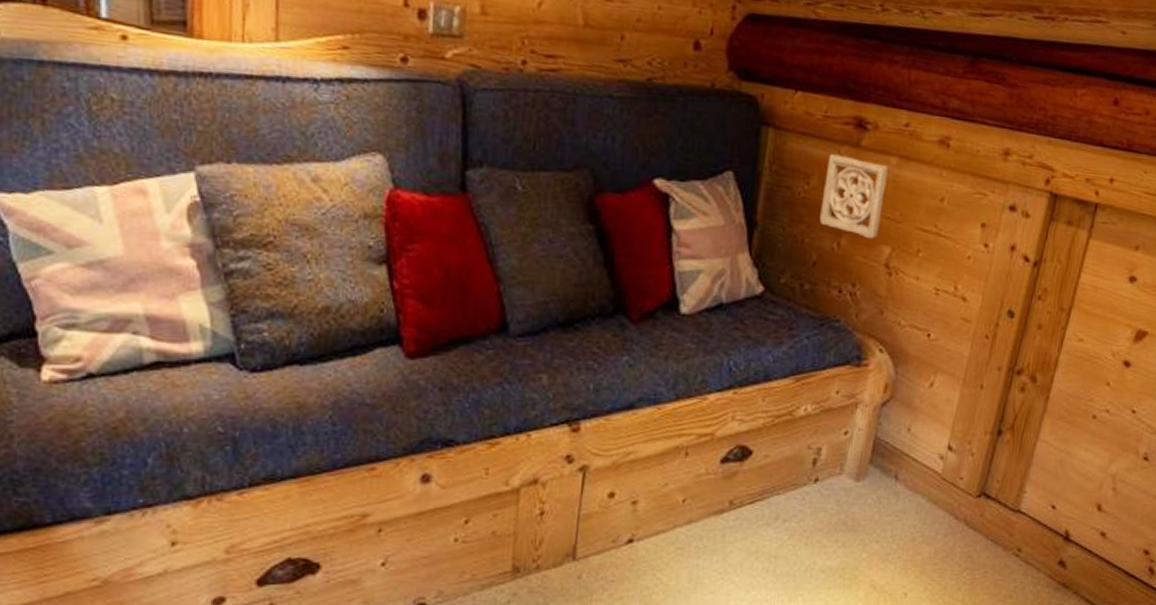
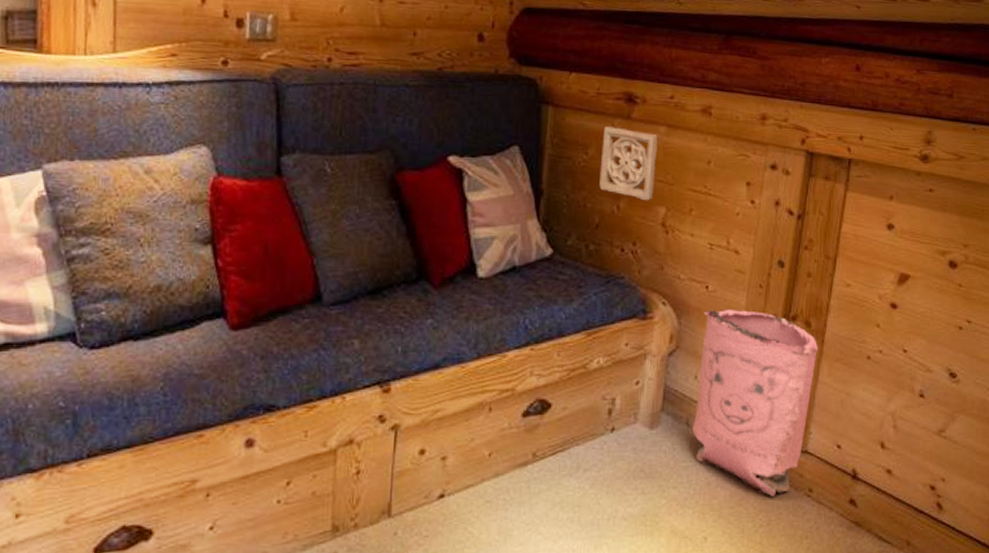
bag: none [900,359,1043,554] -> present [693,308,819,496]

